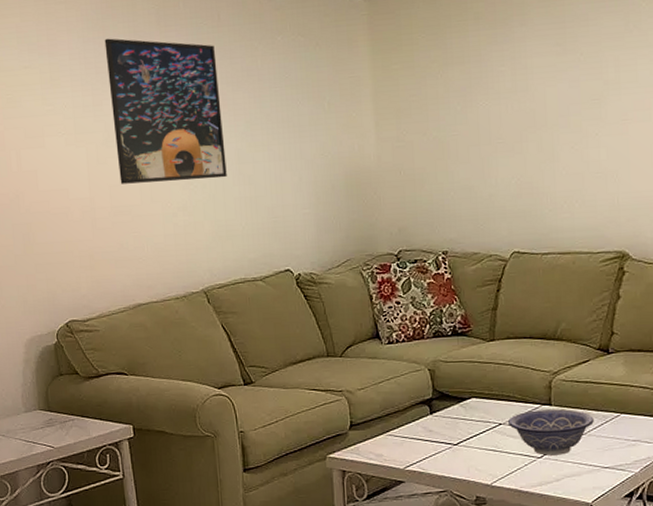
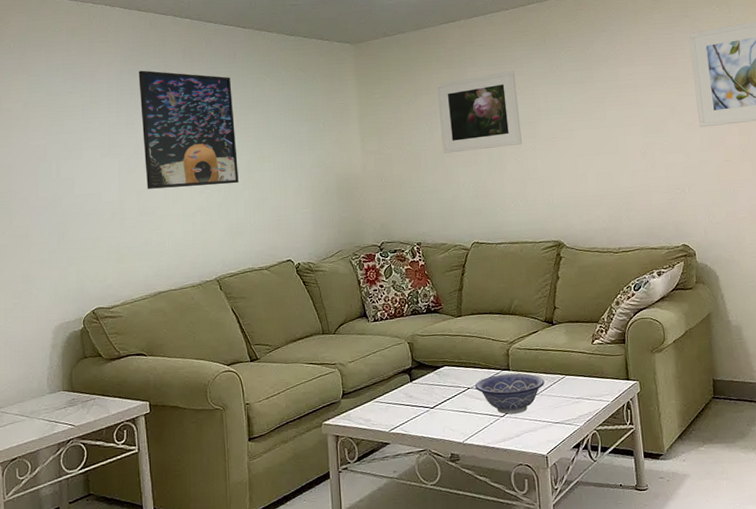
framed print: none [473,30,582,141] -> present [436,70,522,154]

